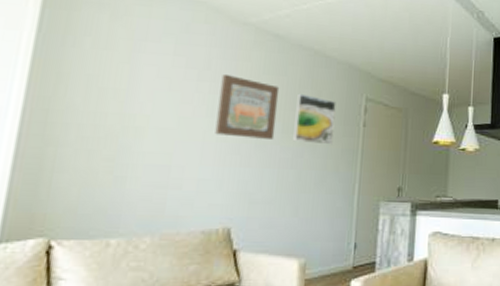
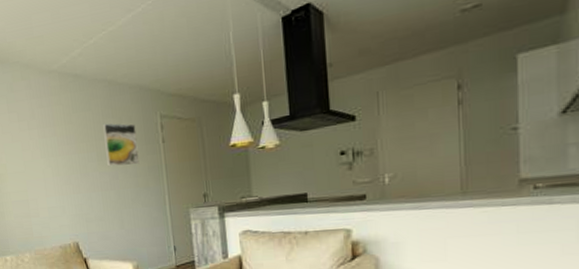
wall art: present [215,73,280,139] -> none [44,119,93,171]

